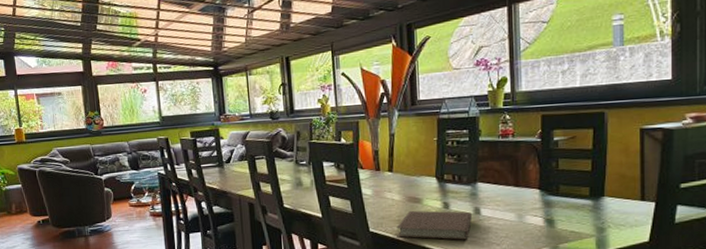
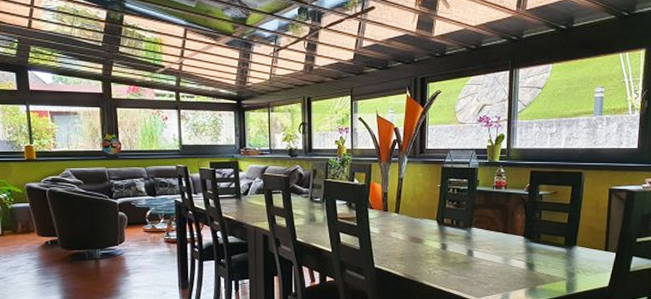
notebook: present [396,210,473,241] -> none [399,249,466,278]

